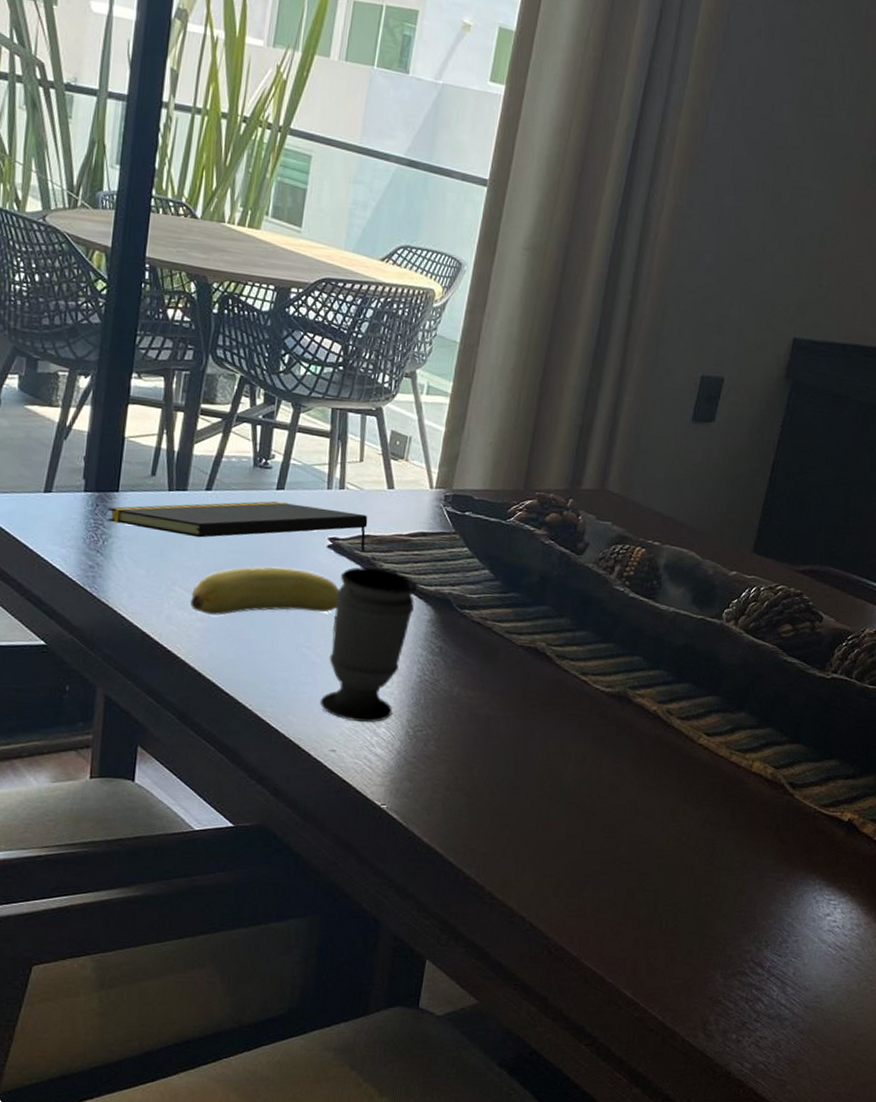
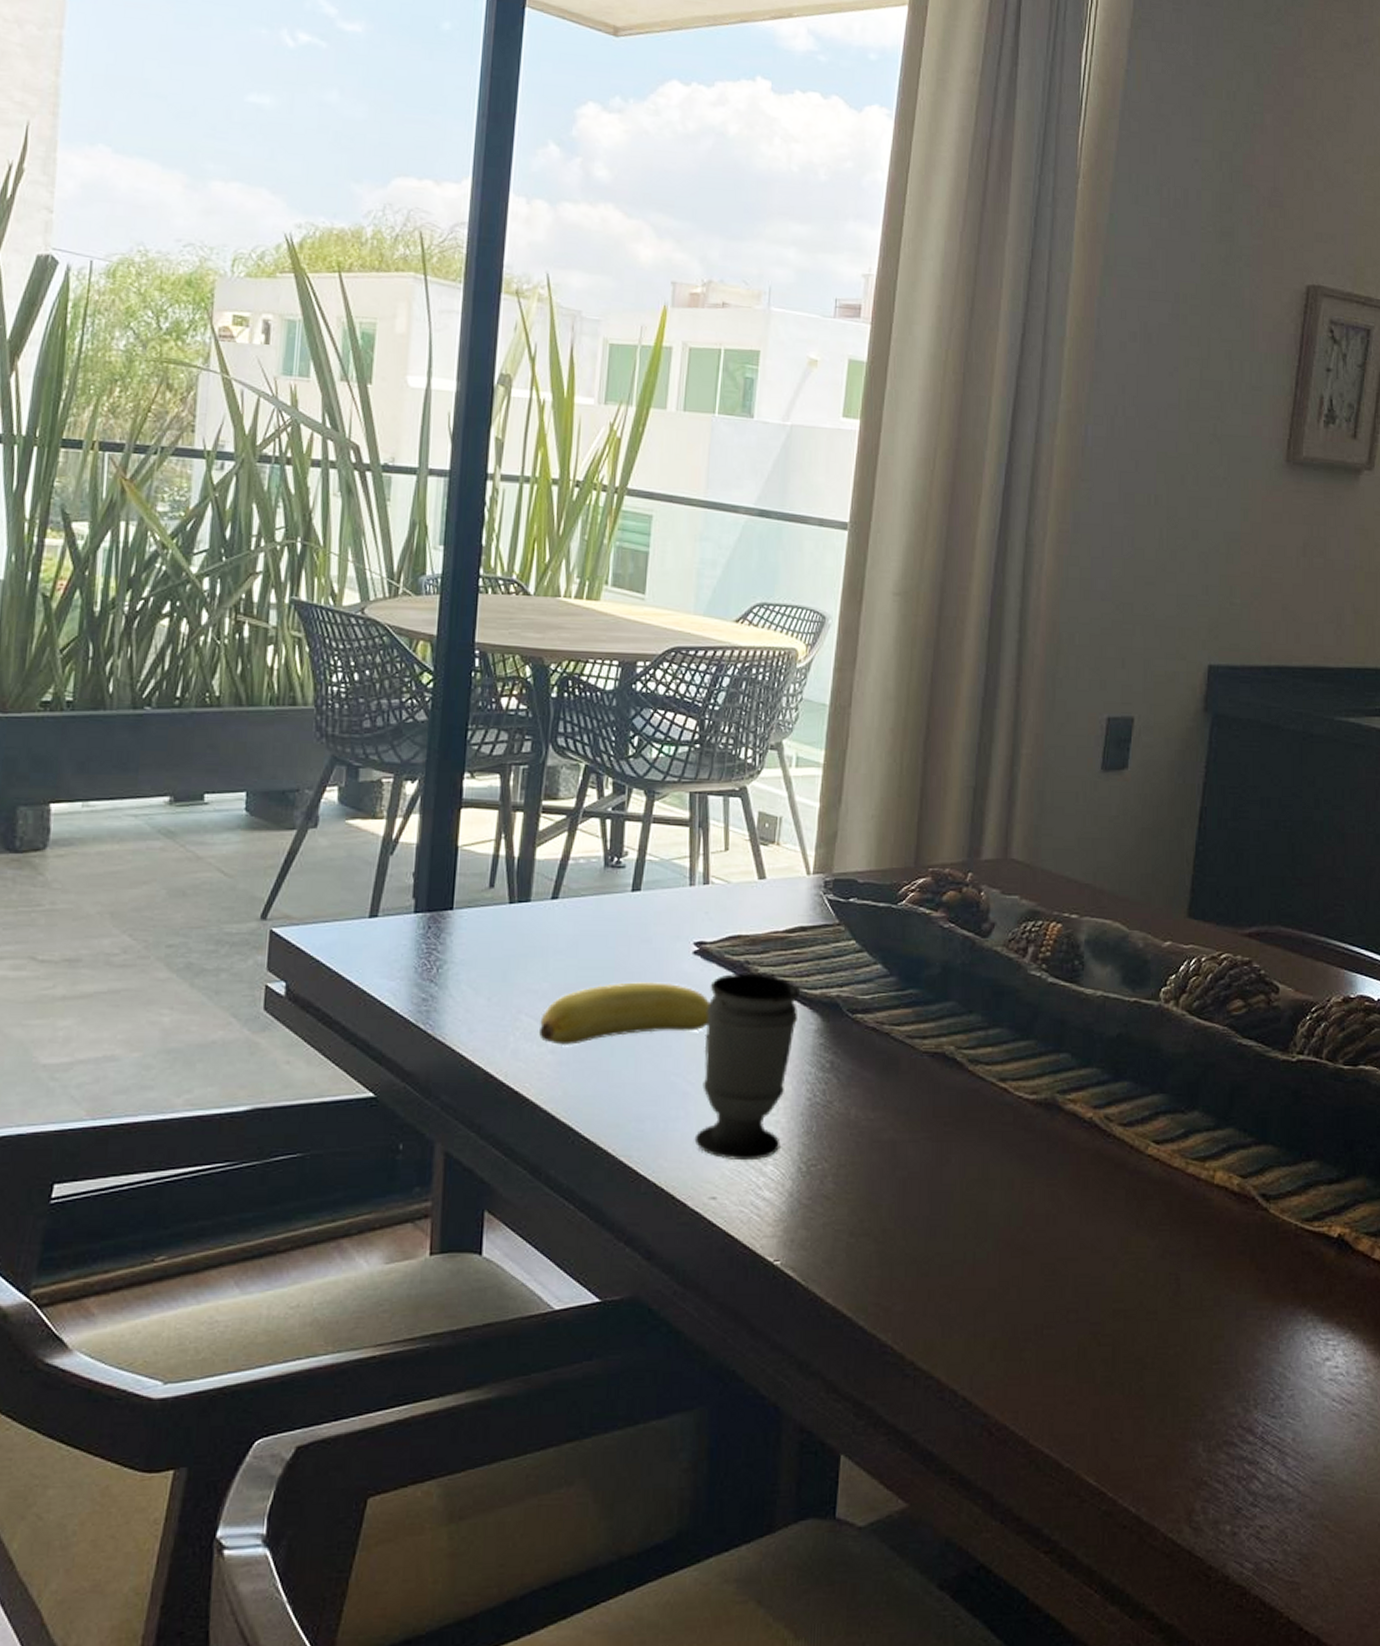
notepad: present [107,501,368,552] -> none [441,904,738,956]

